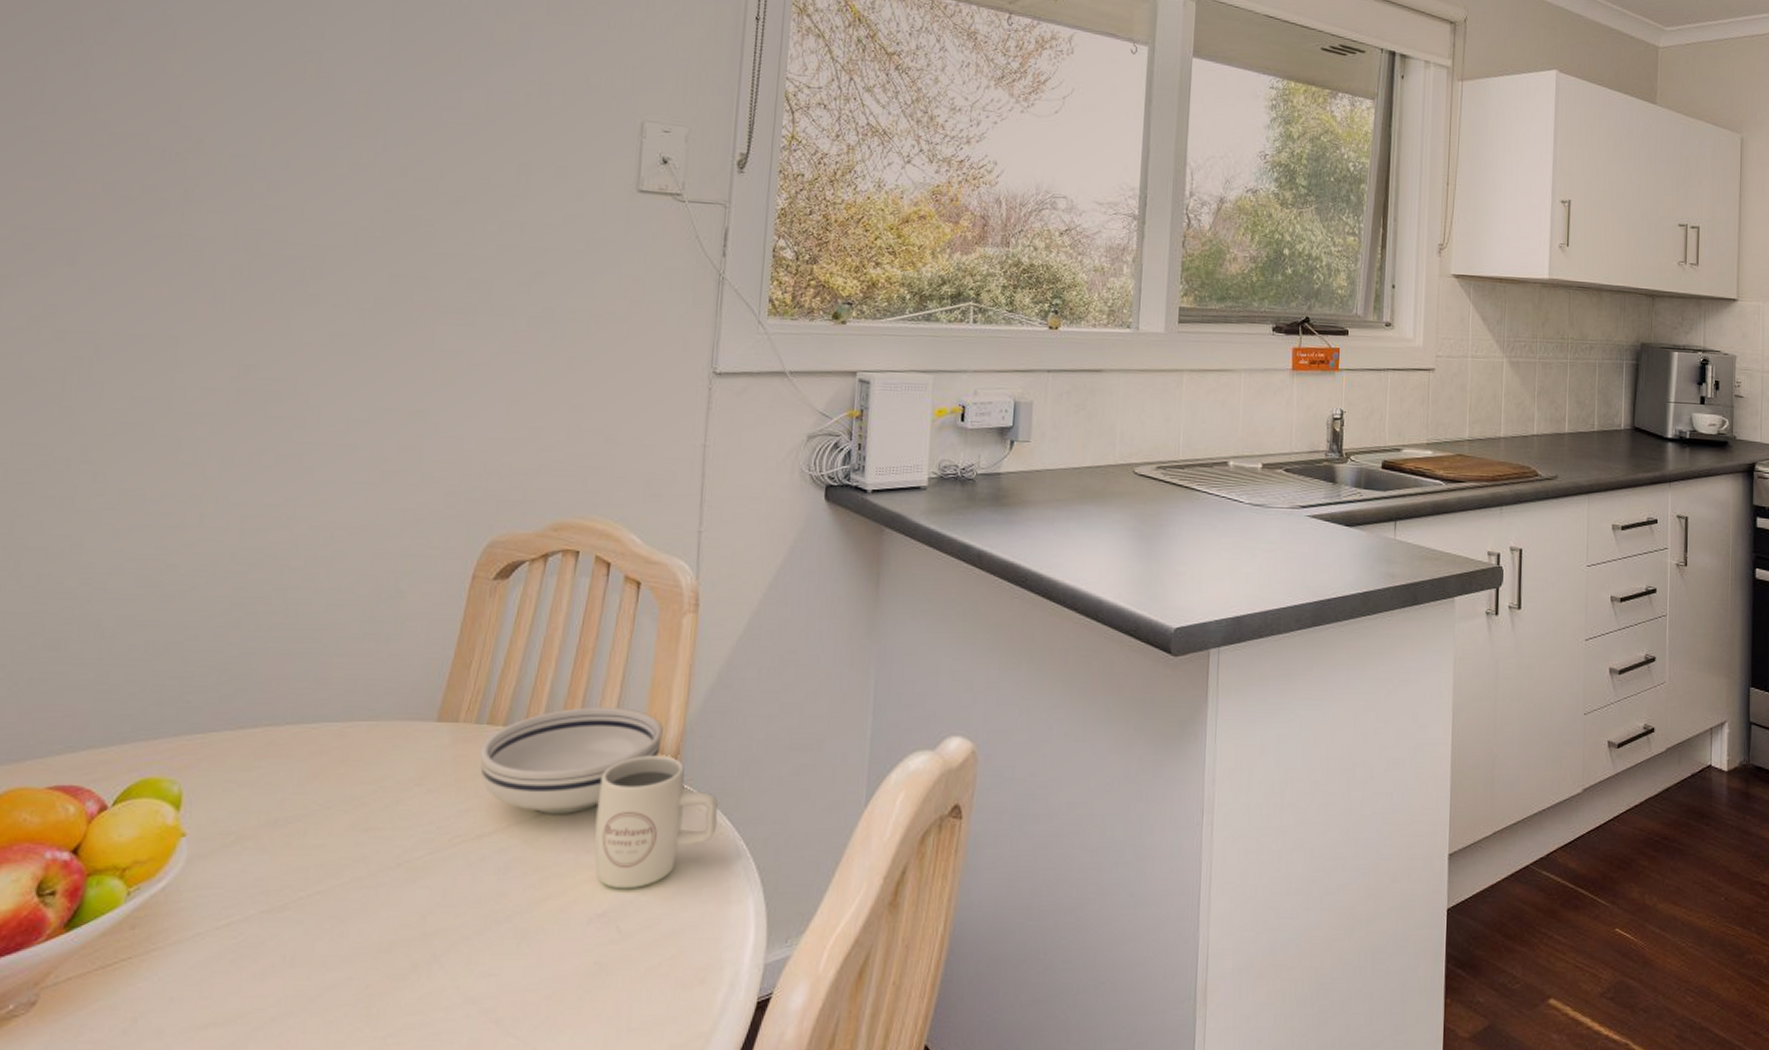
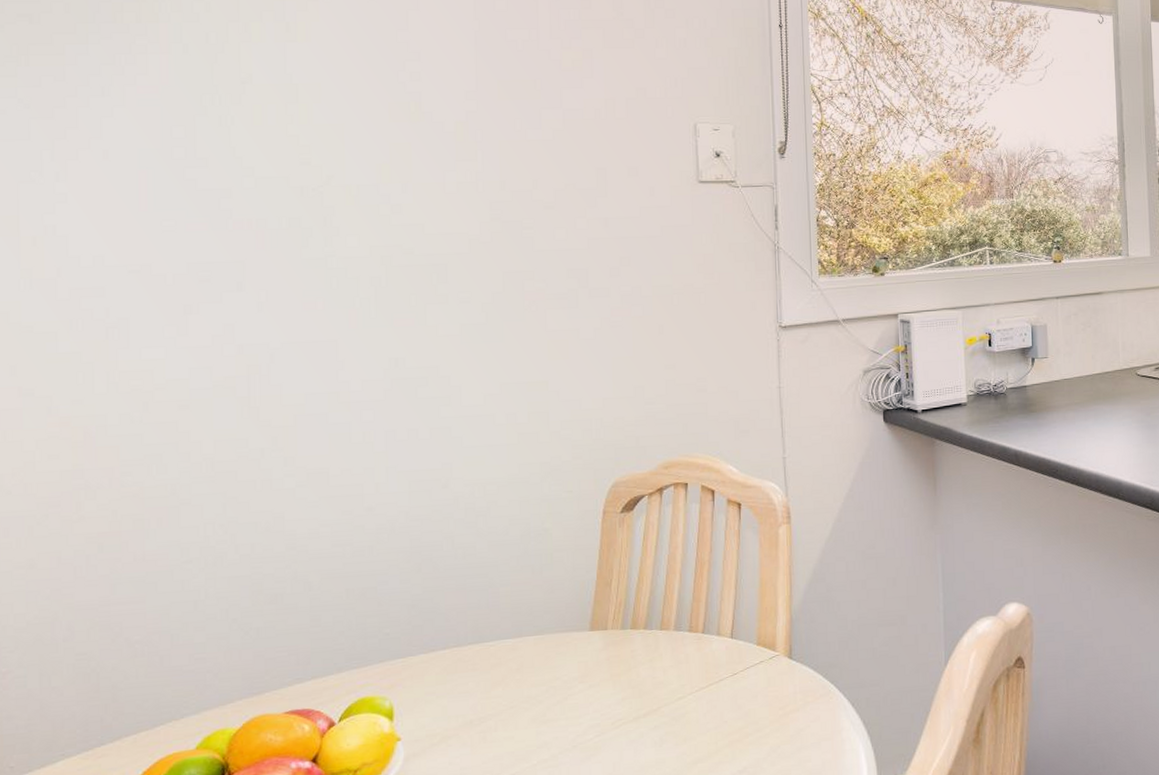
bowl: present [480,707,663,814] -> none [628,605,774,696]
mug: present [594,755,718,889] -> none [727,640,827,749]

